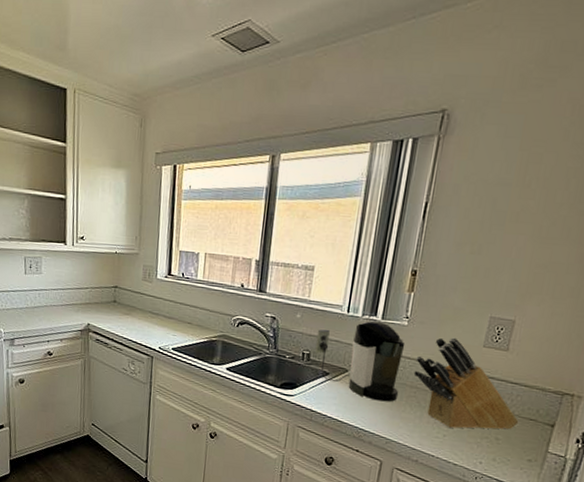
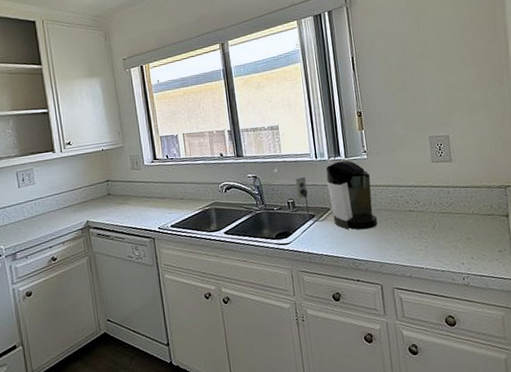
knife block: present [413,337,519,430] -> none [382,160,481,240]

